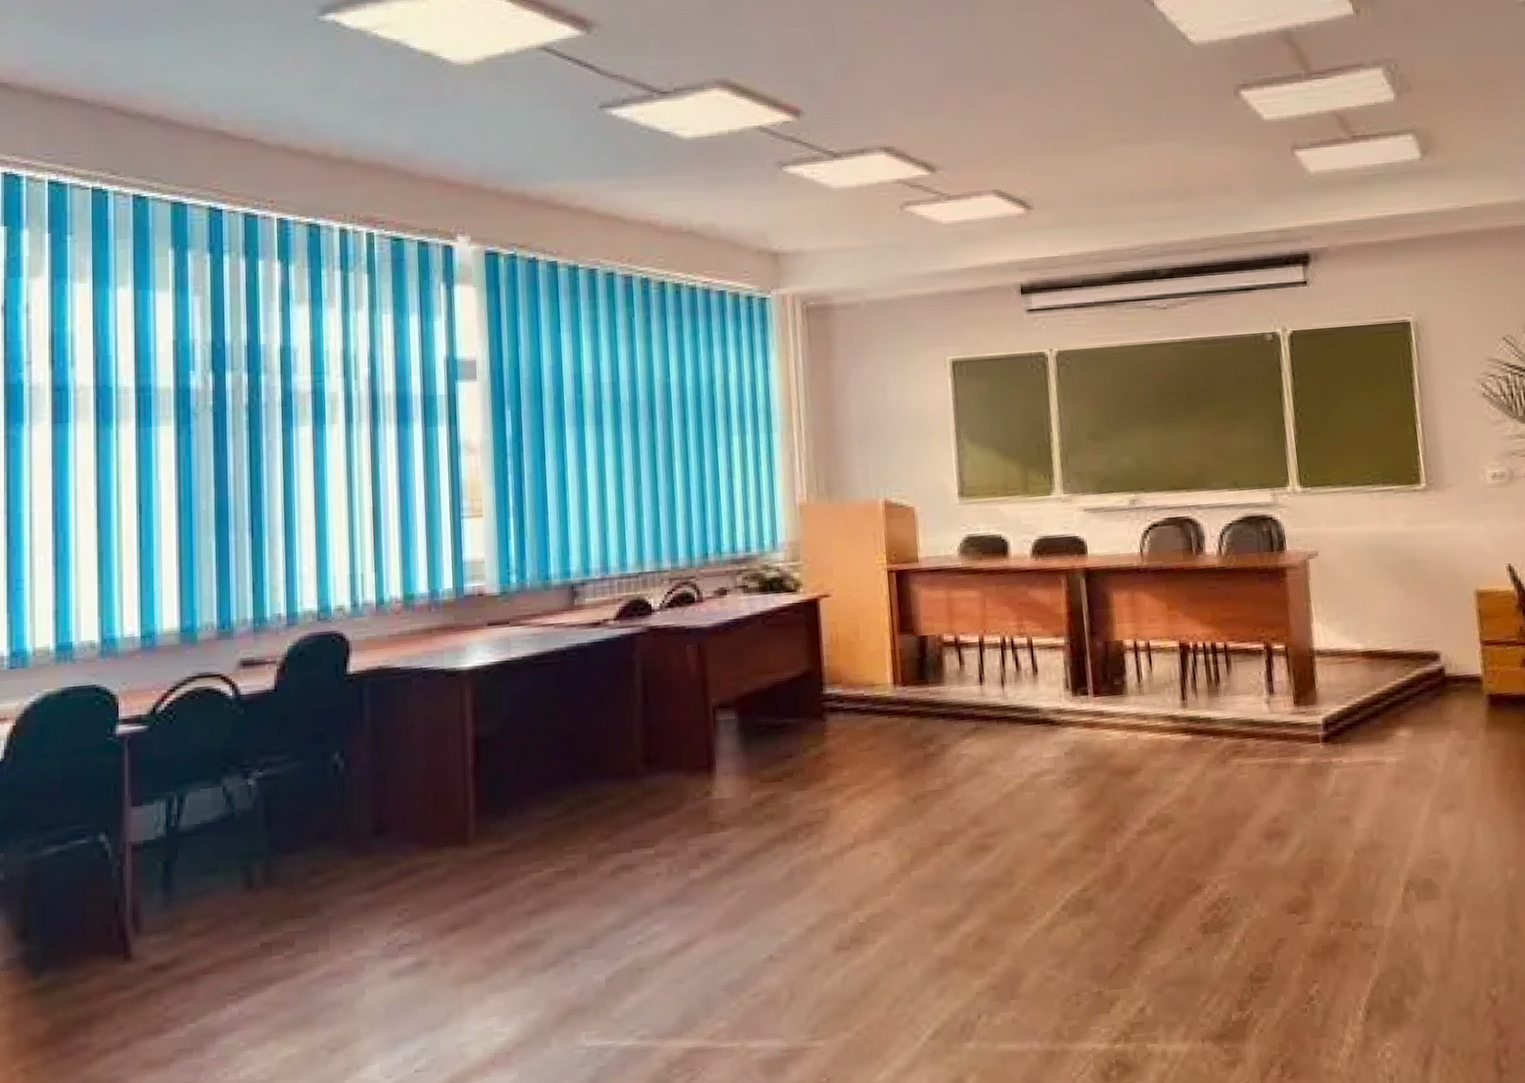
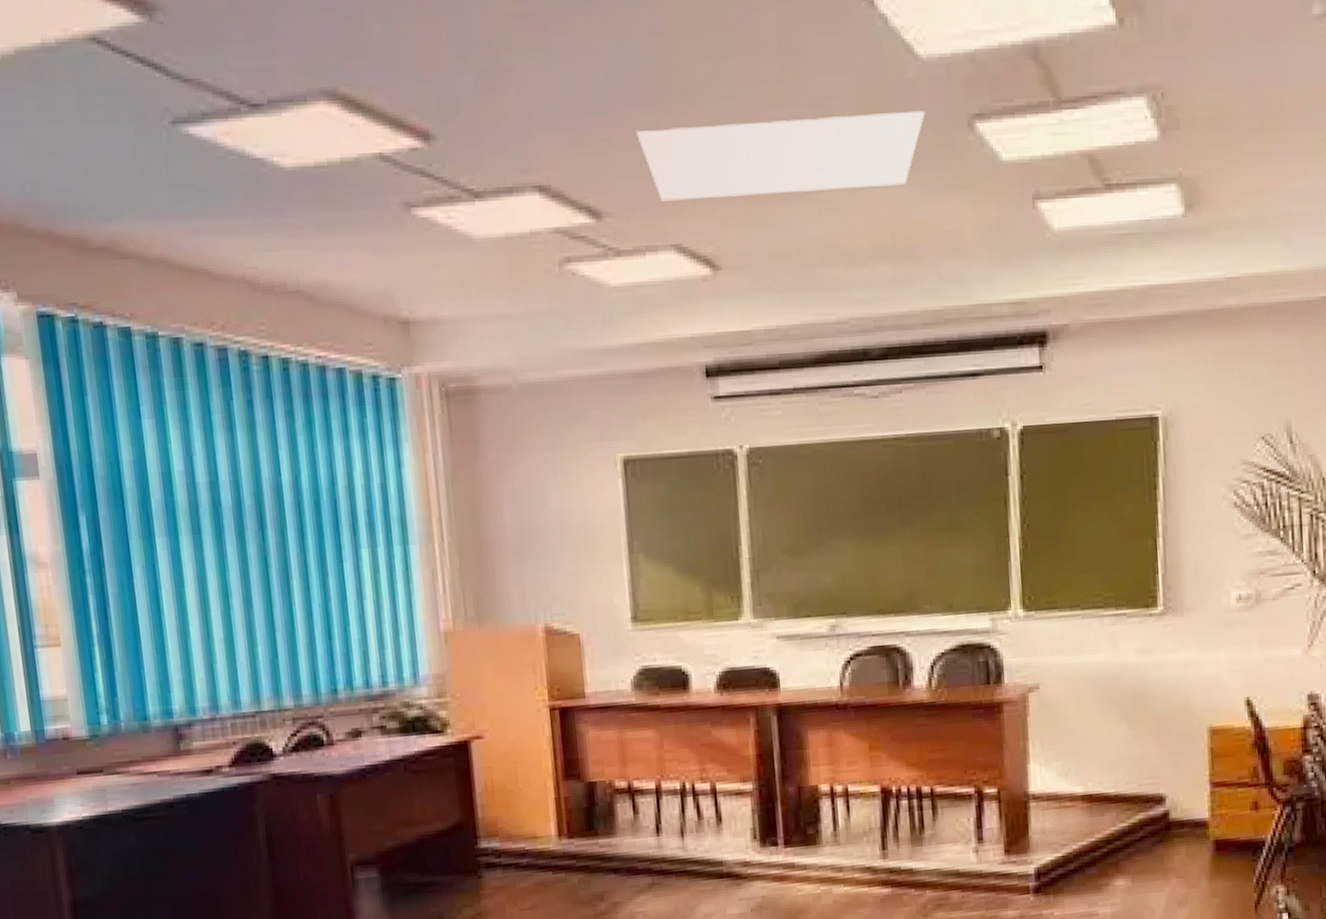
light panel: none [964,83,1199,157] -> present [637,110,925,201]

